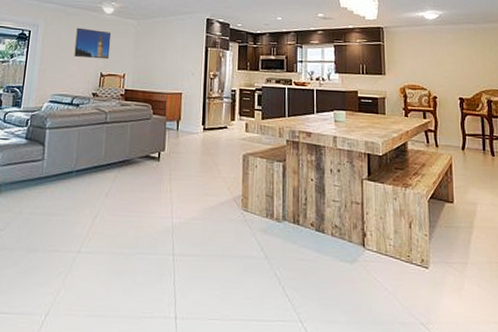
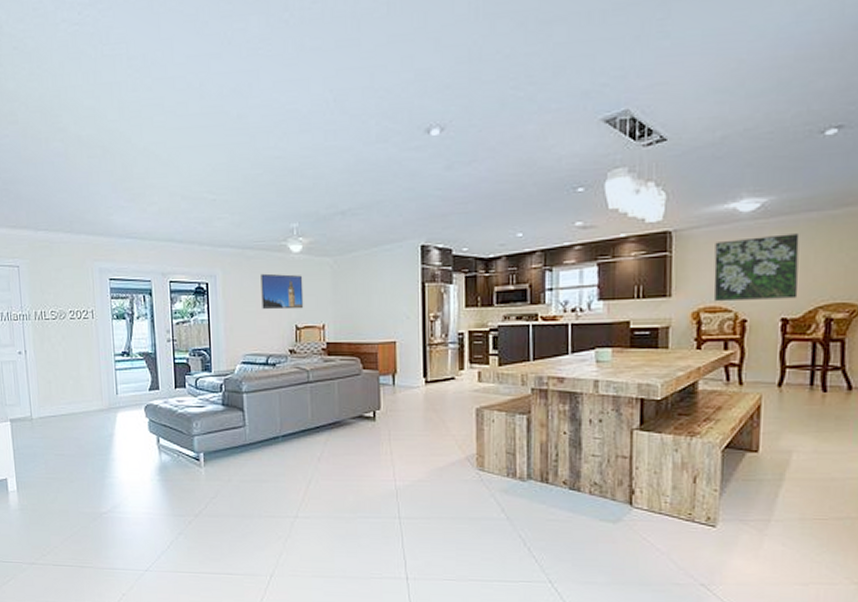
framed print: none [412,37,468,84] -> present [713,233,800,302]

